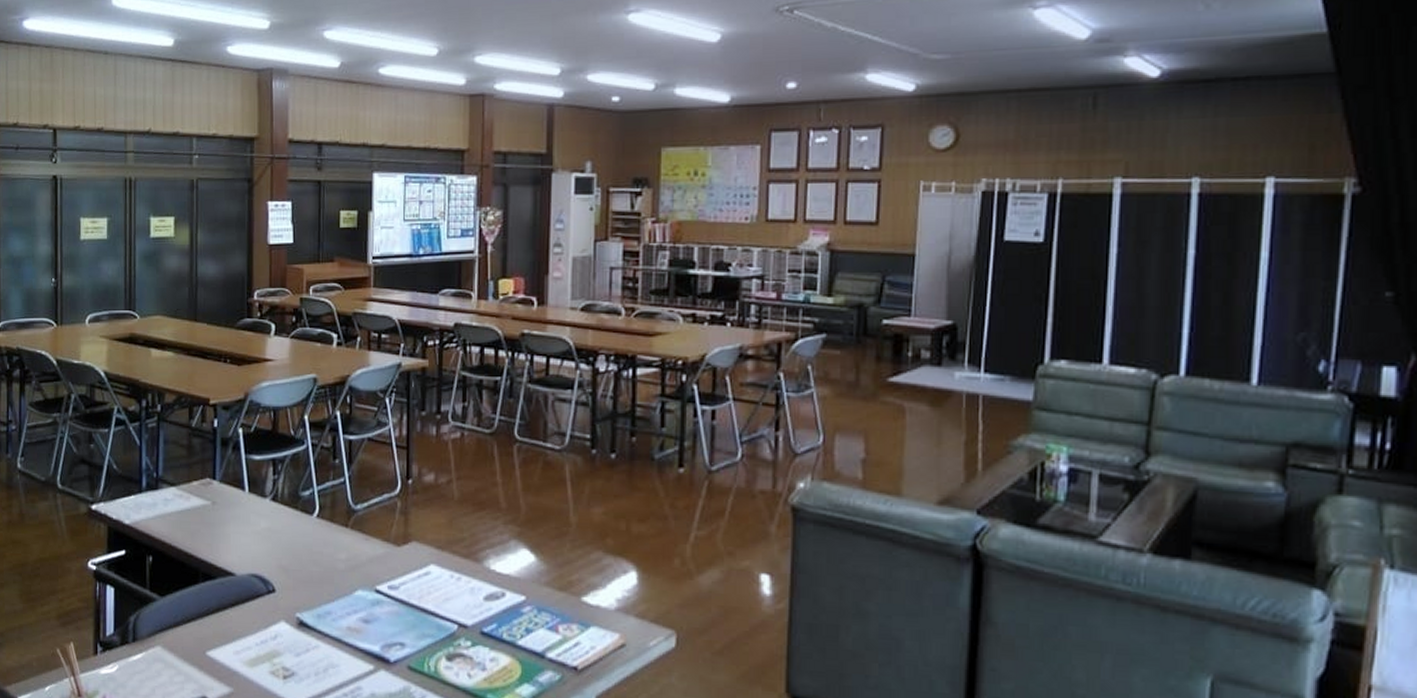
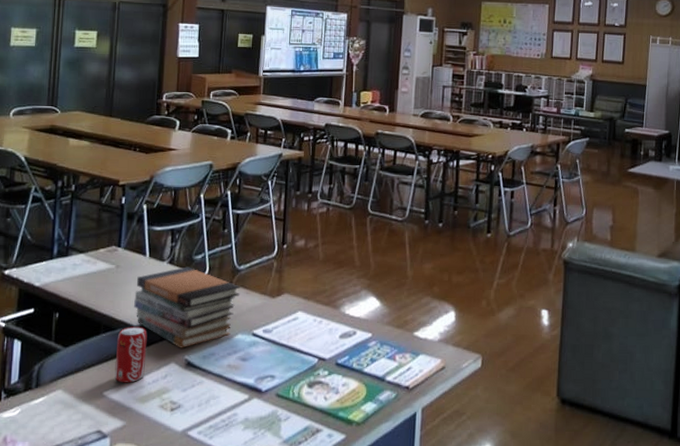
beverage can: none [217,575,252,643] -> present [114,326,147,383]
book stack: none [234,505,359,604] -> present [134,266,241,348]

